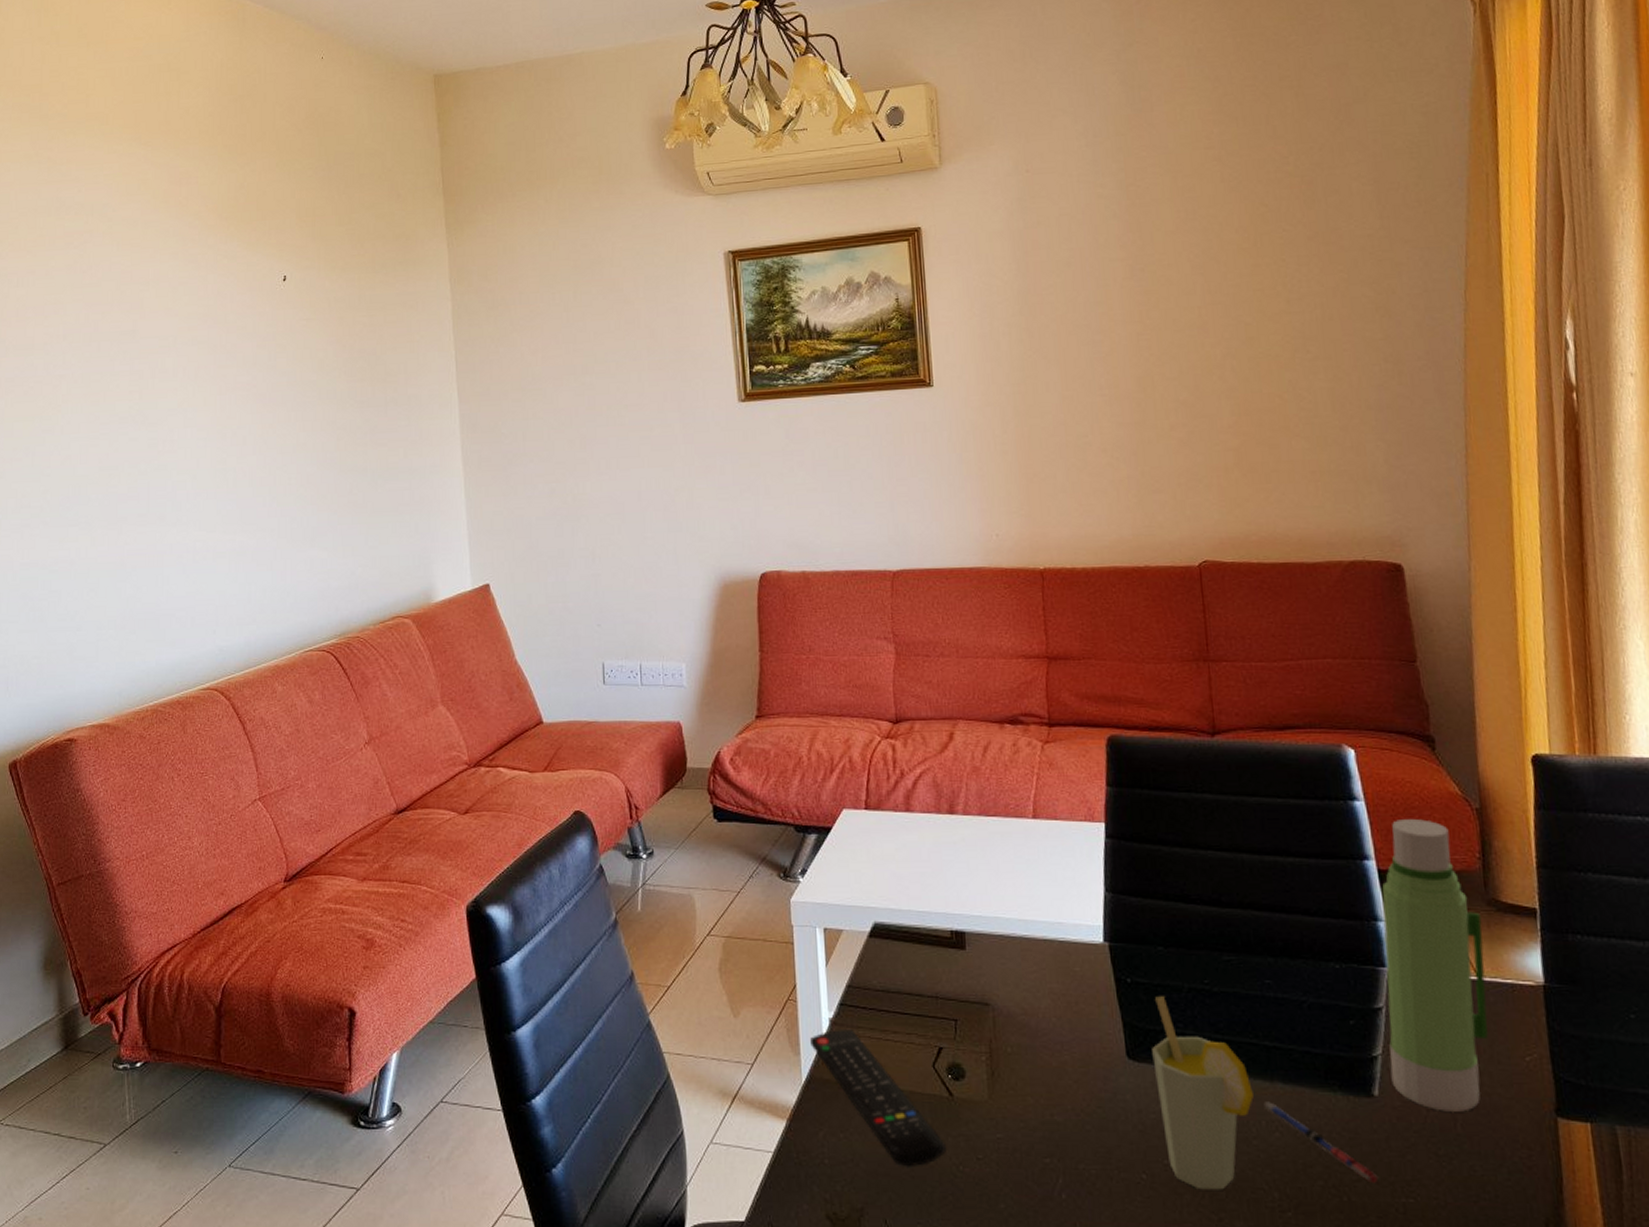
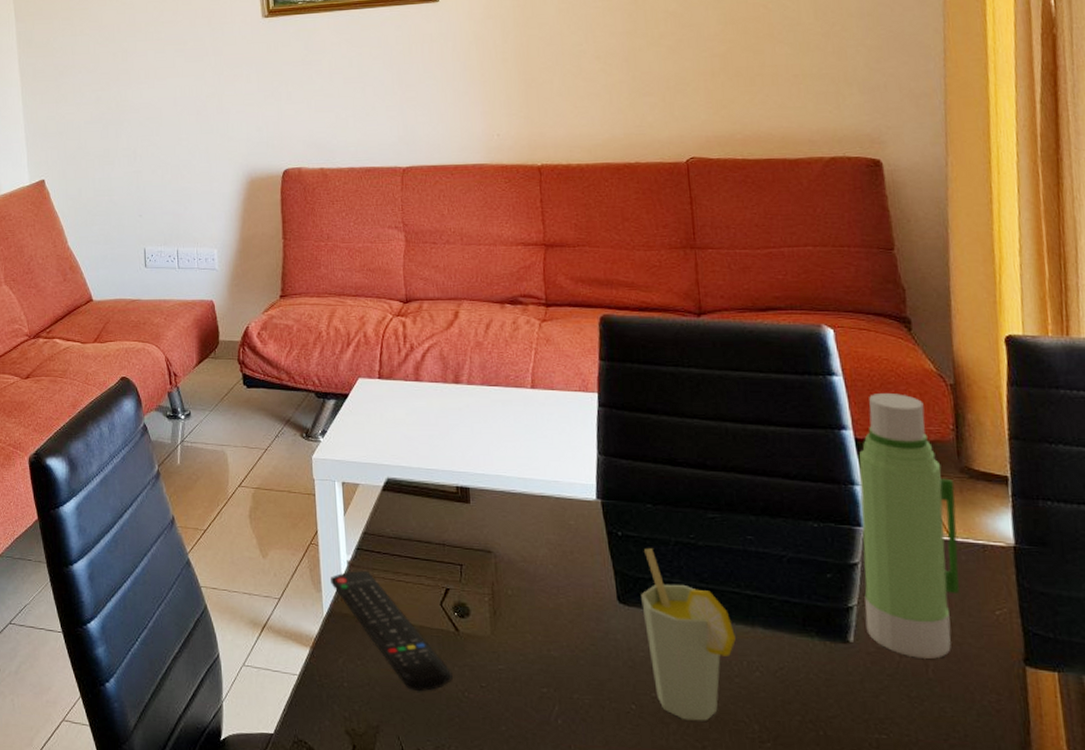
pen: present [1263,1102,1379,1183] -> none [745,644,853,720]

